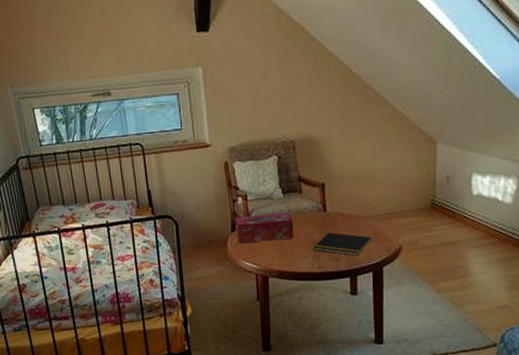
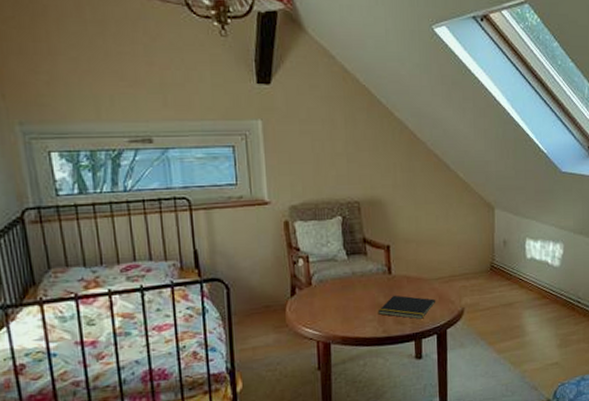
tissue box: present [235,212,295,244] -> none [295,275,359,309]

